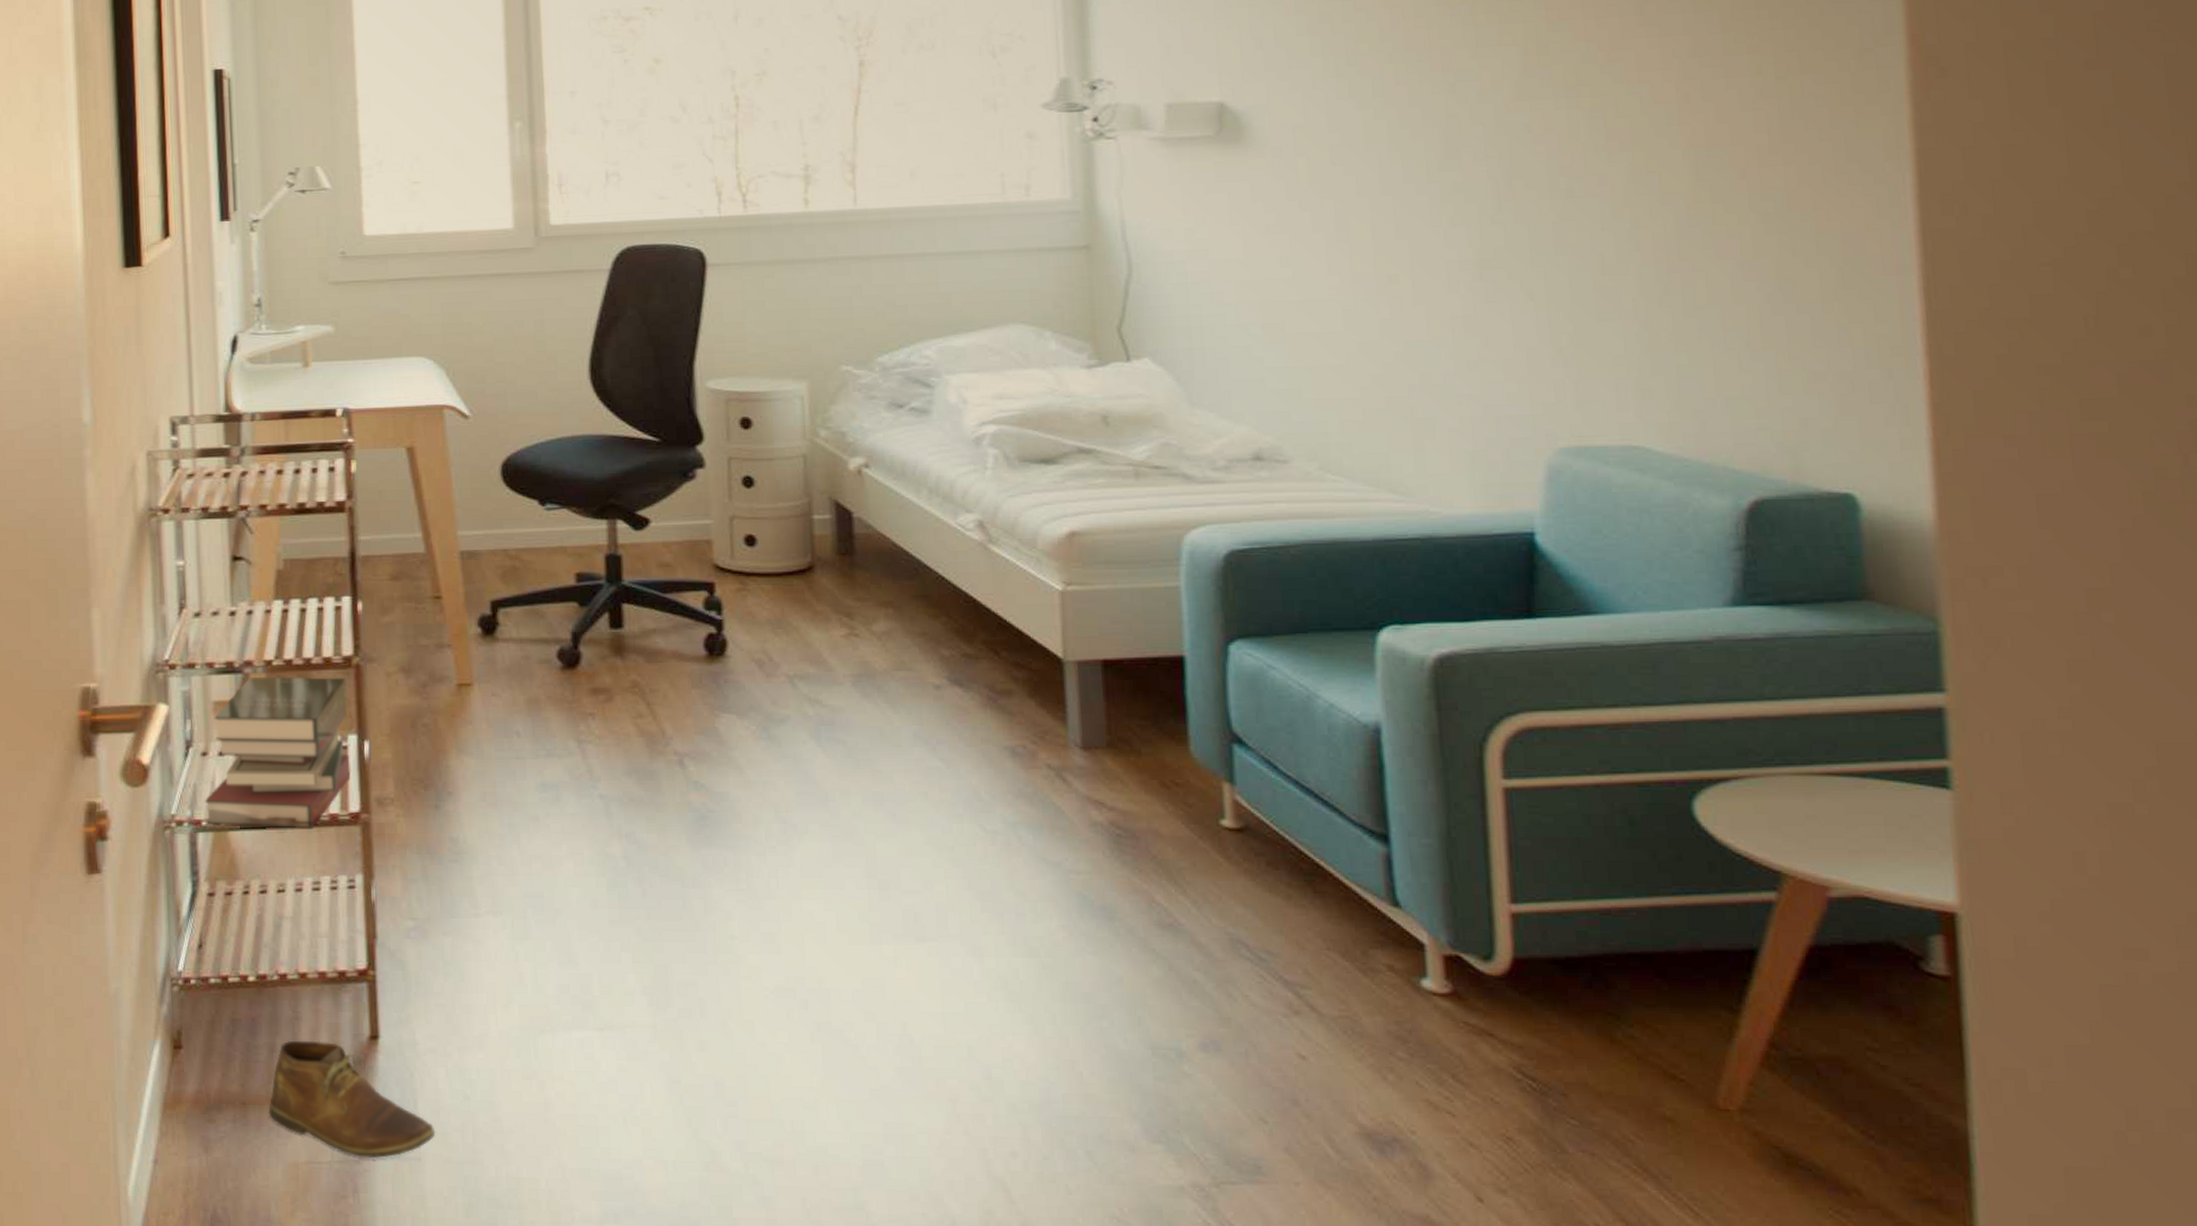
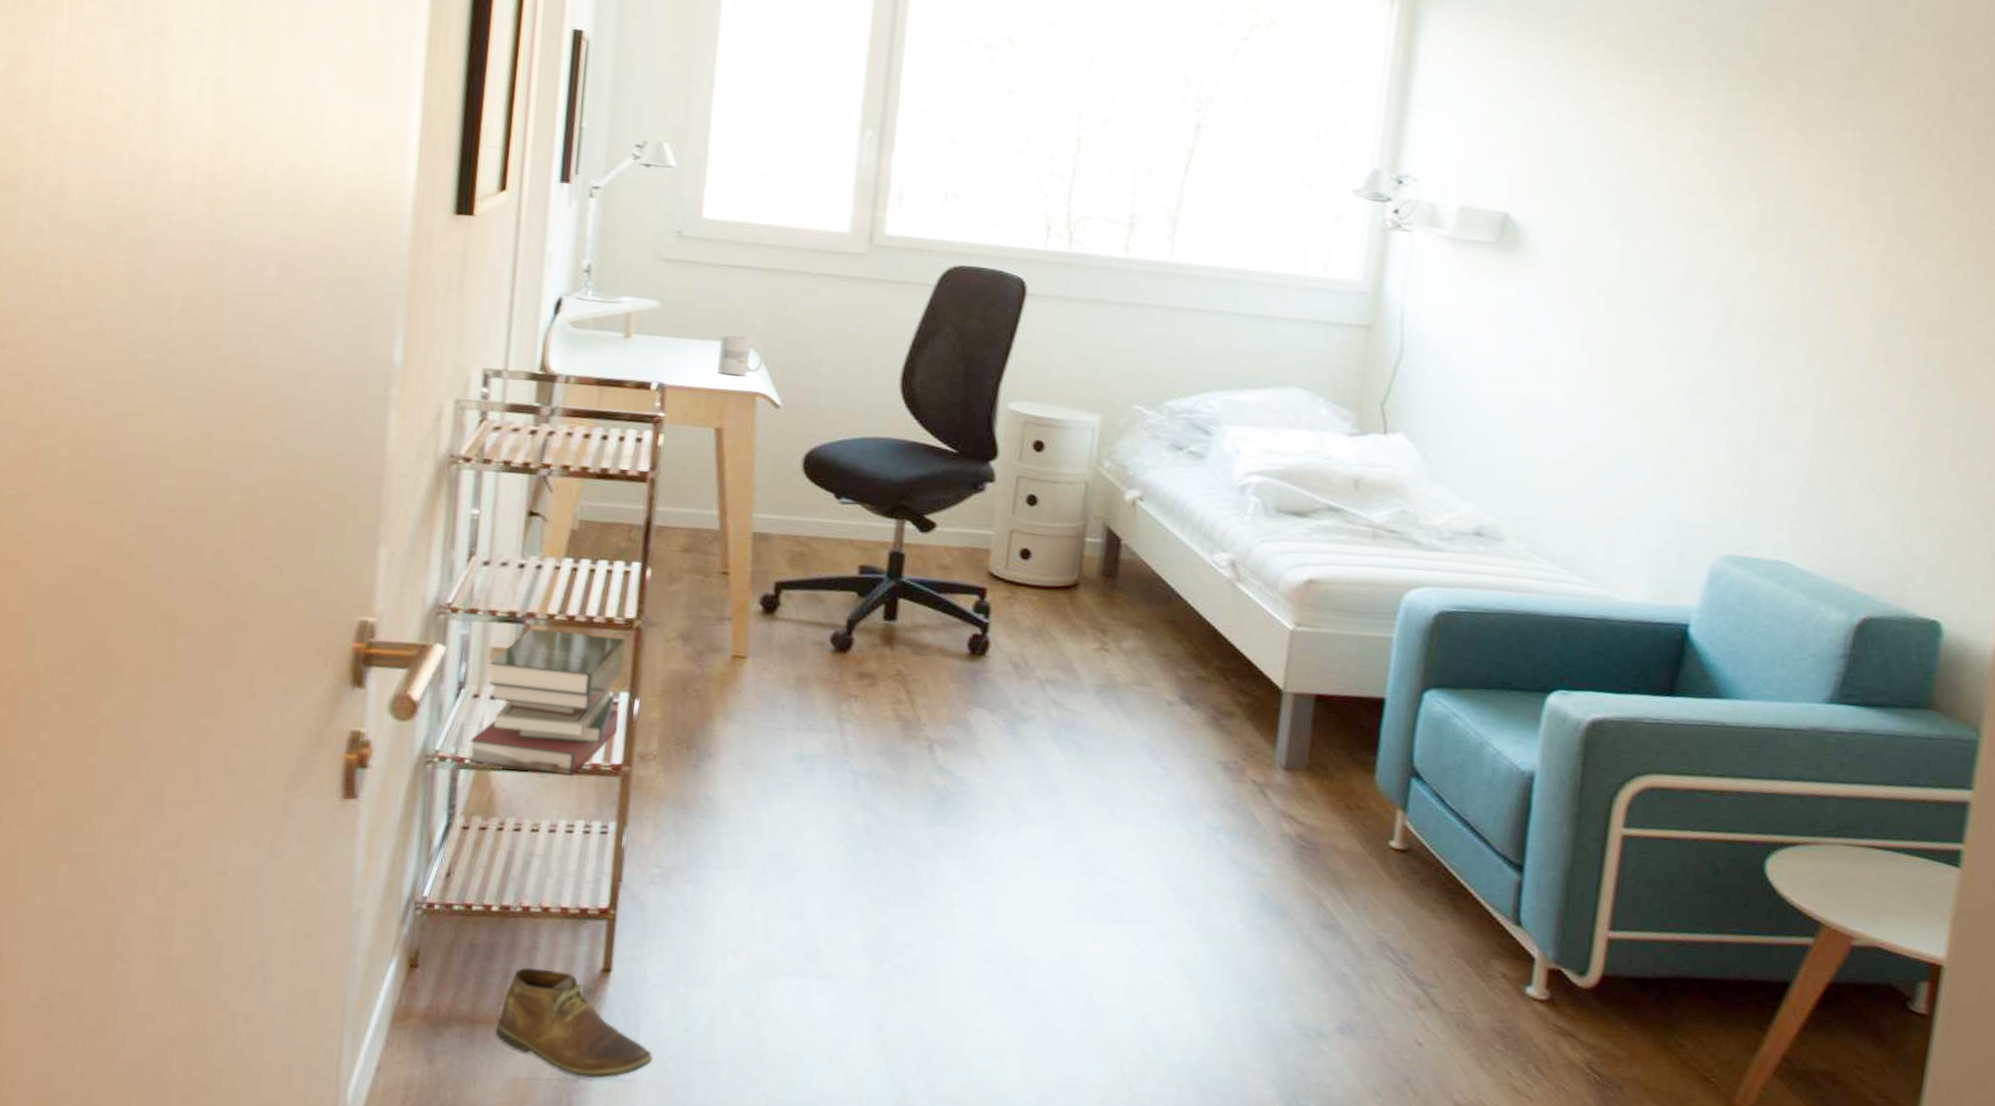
mug: none [398,349,447,391] -> present [717,334,765,376]

